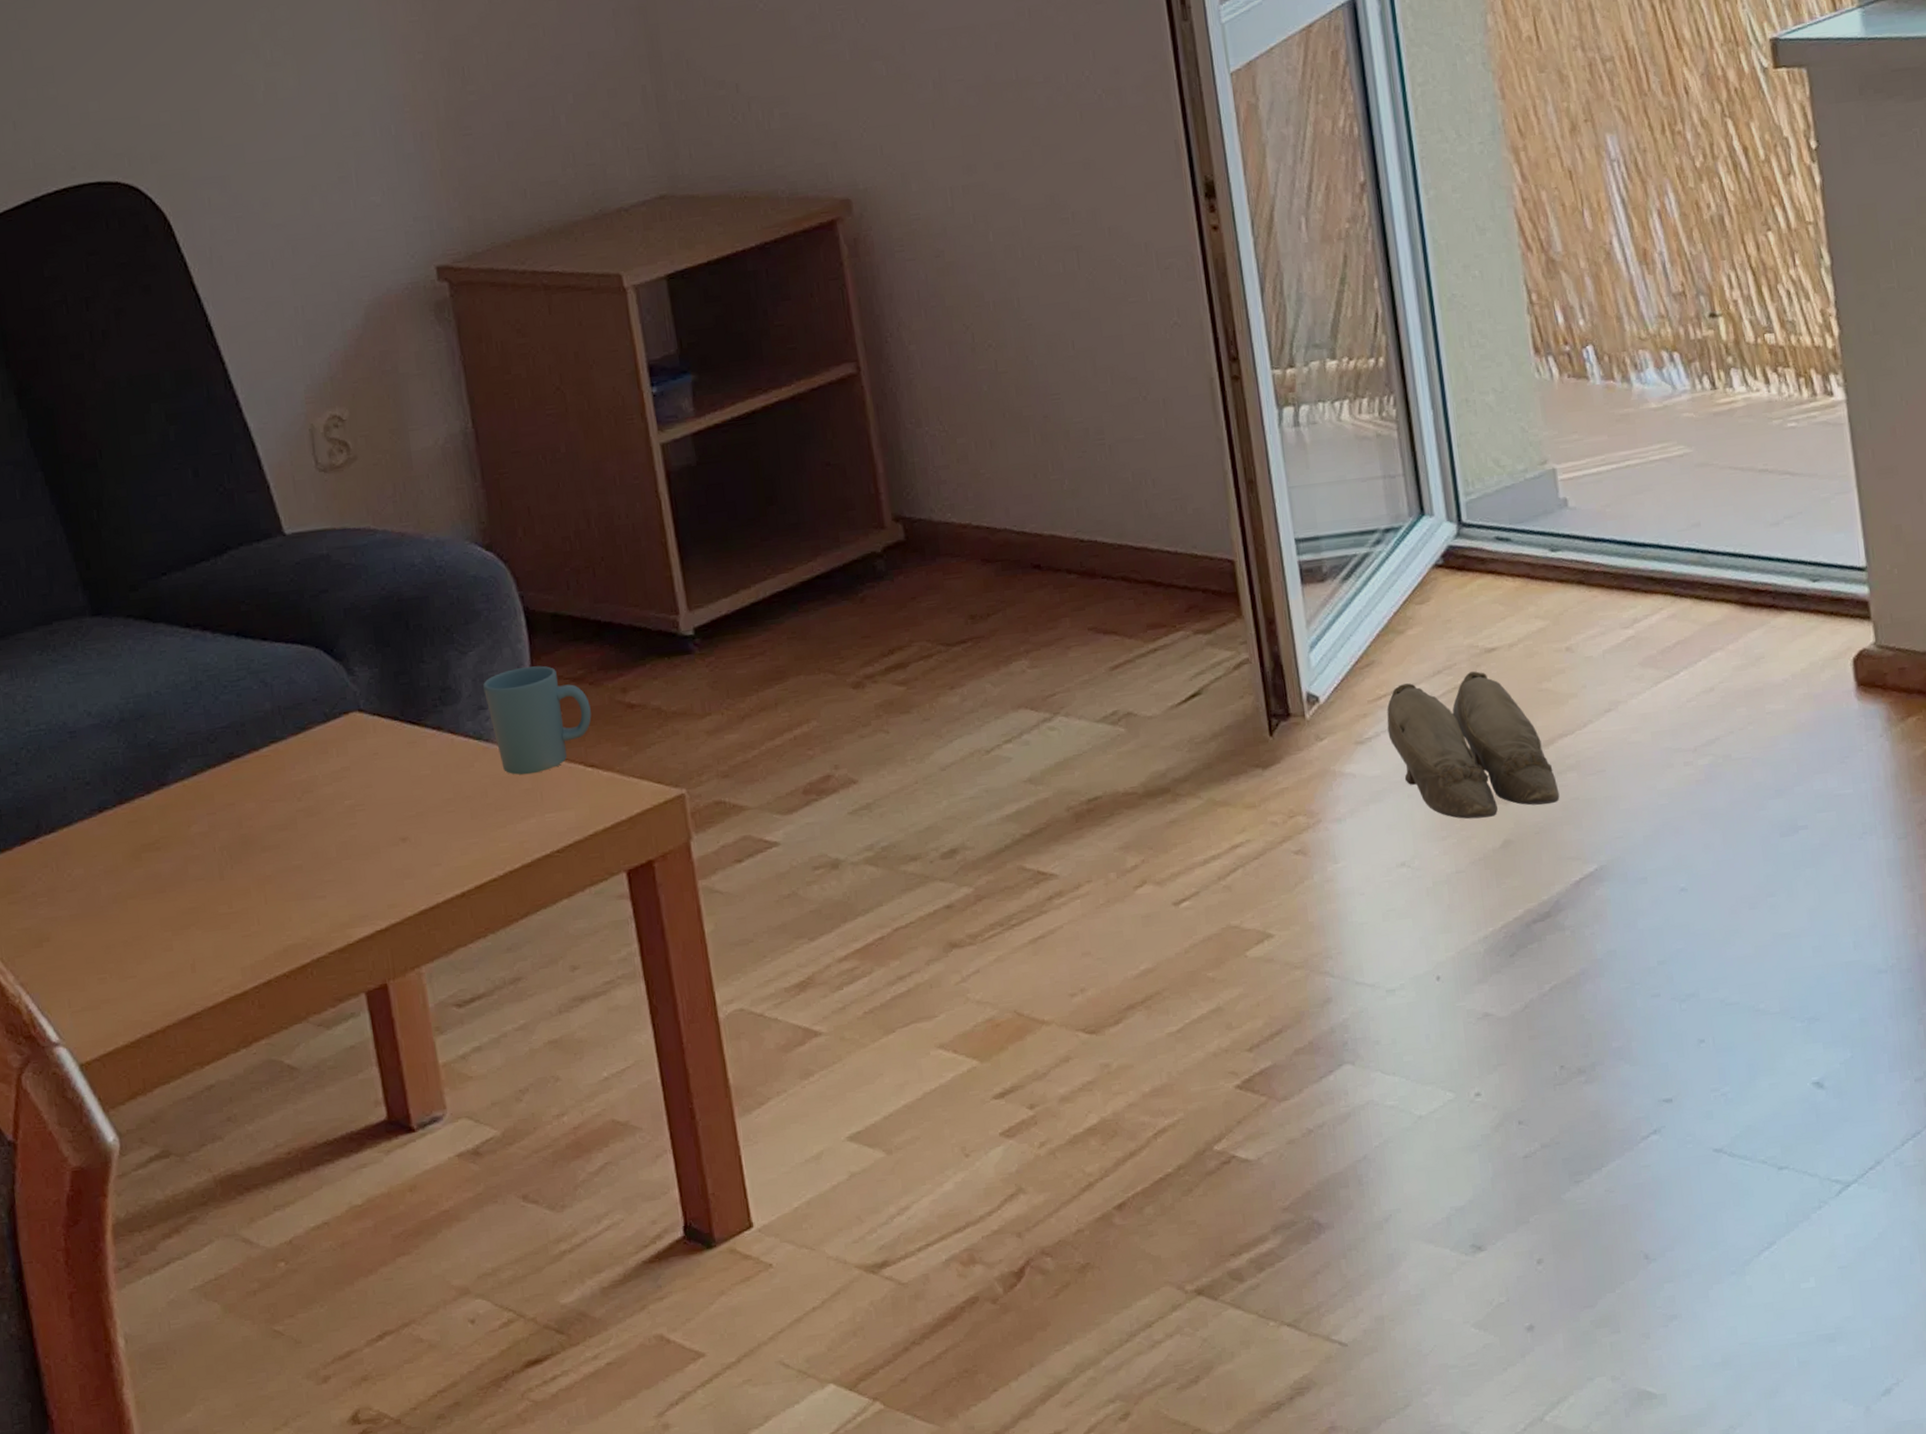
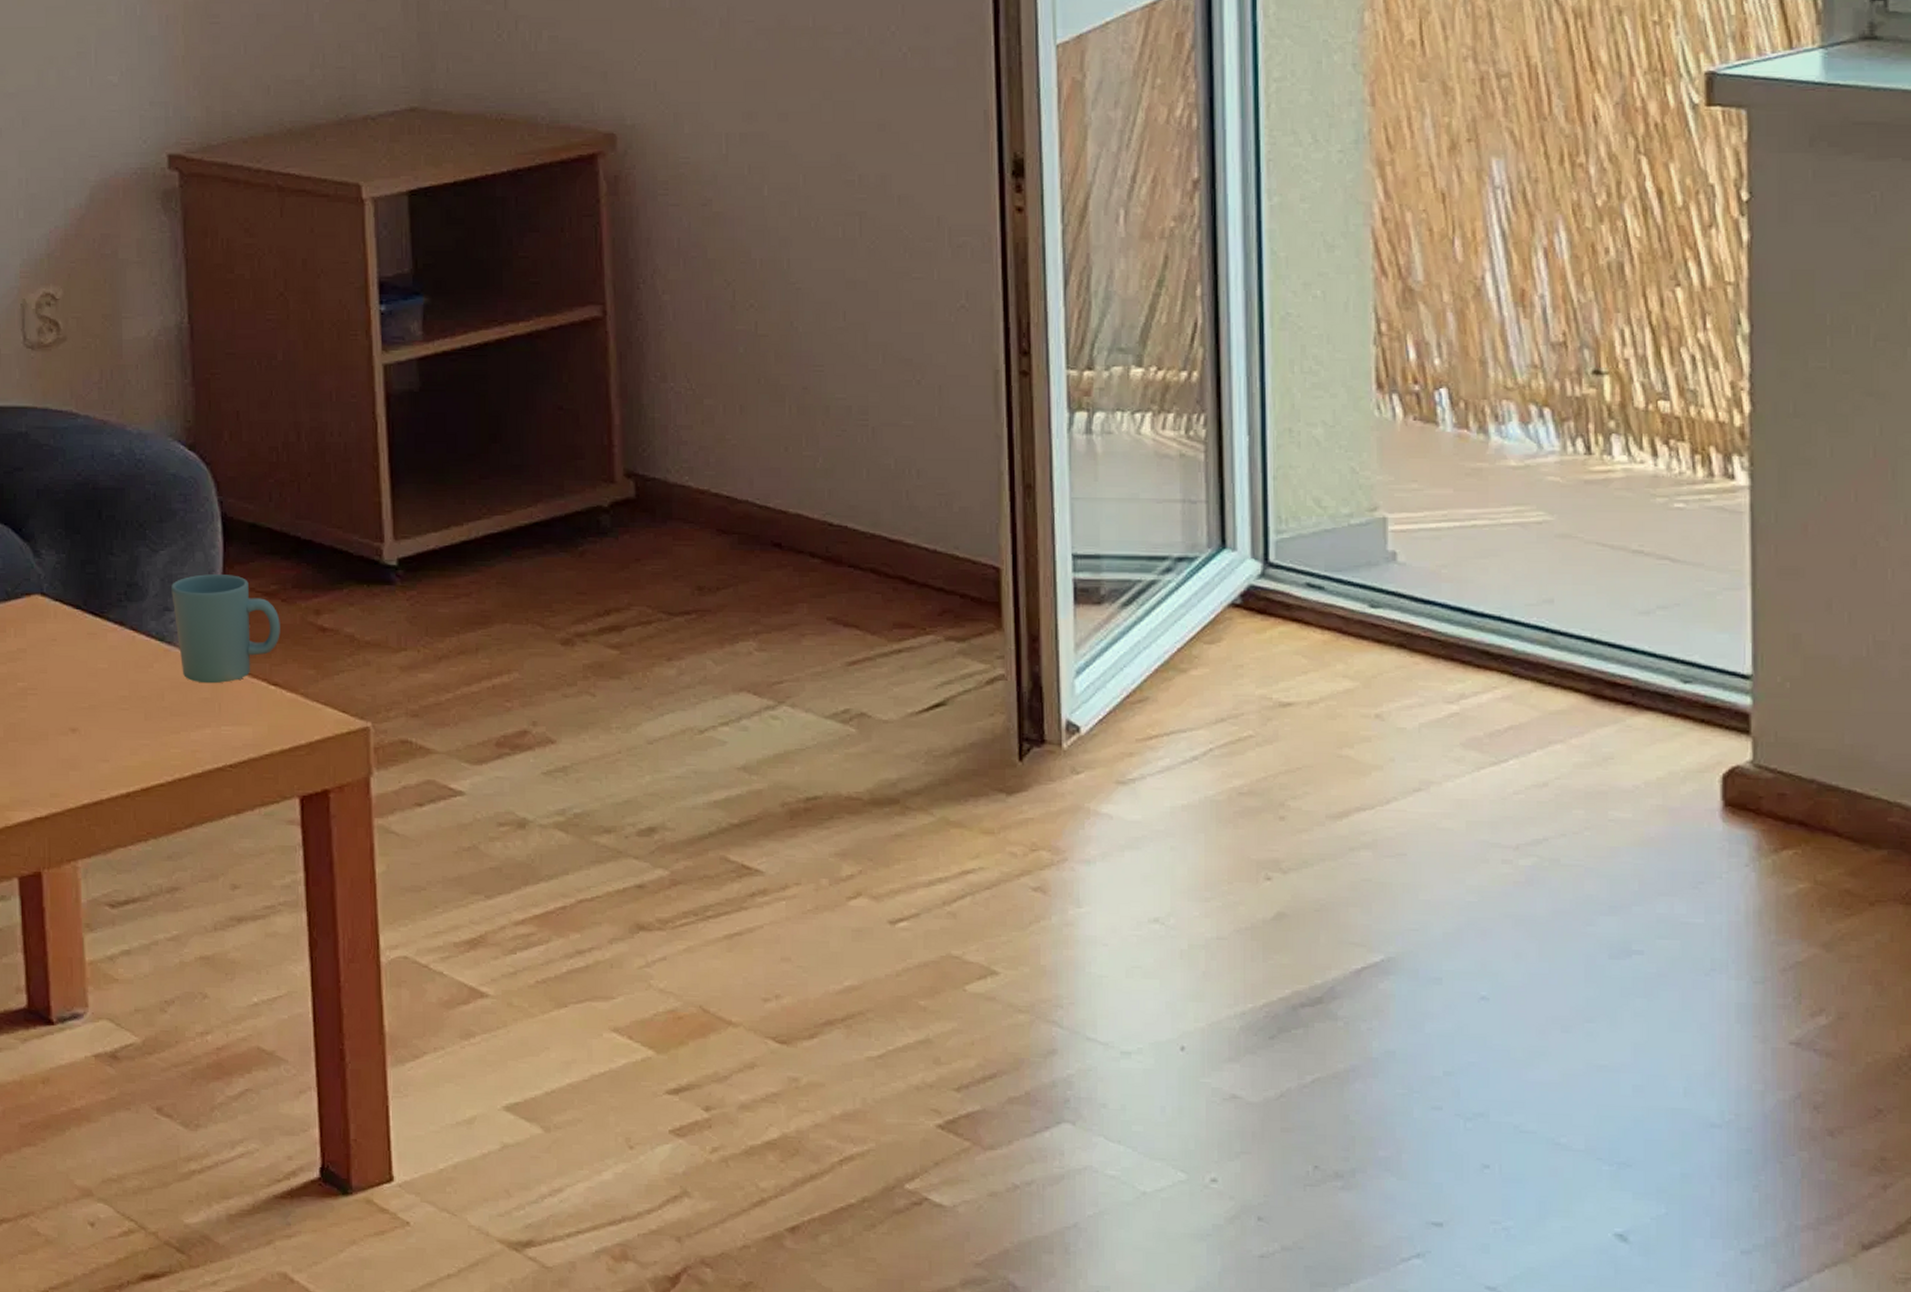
slippers: present [1387,671,1560,820] -> none [1155,725,1349,885]

